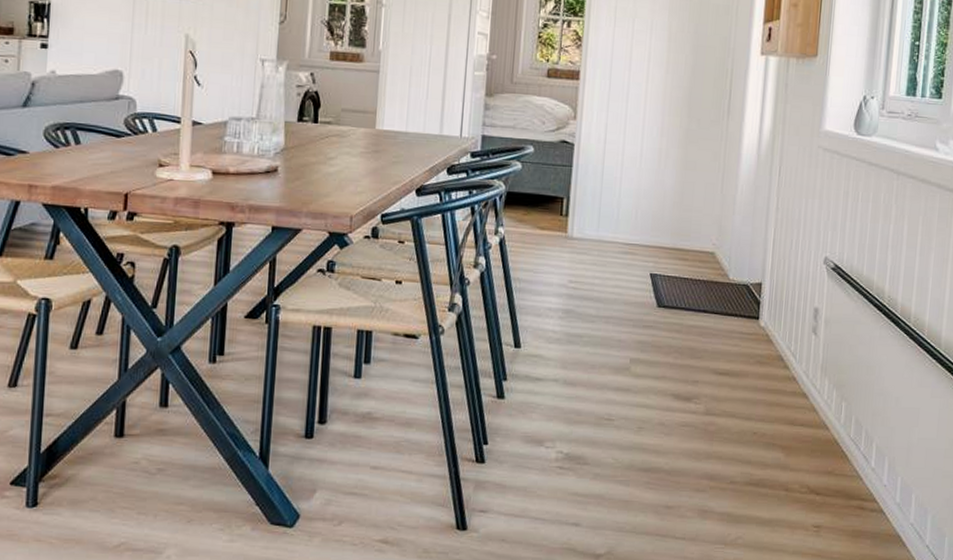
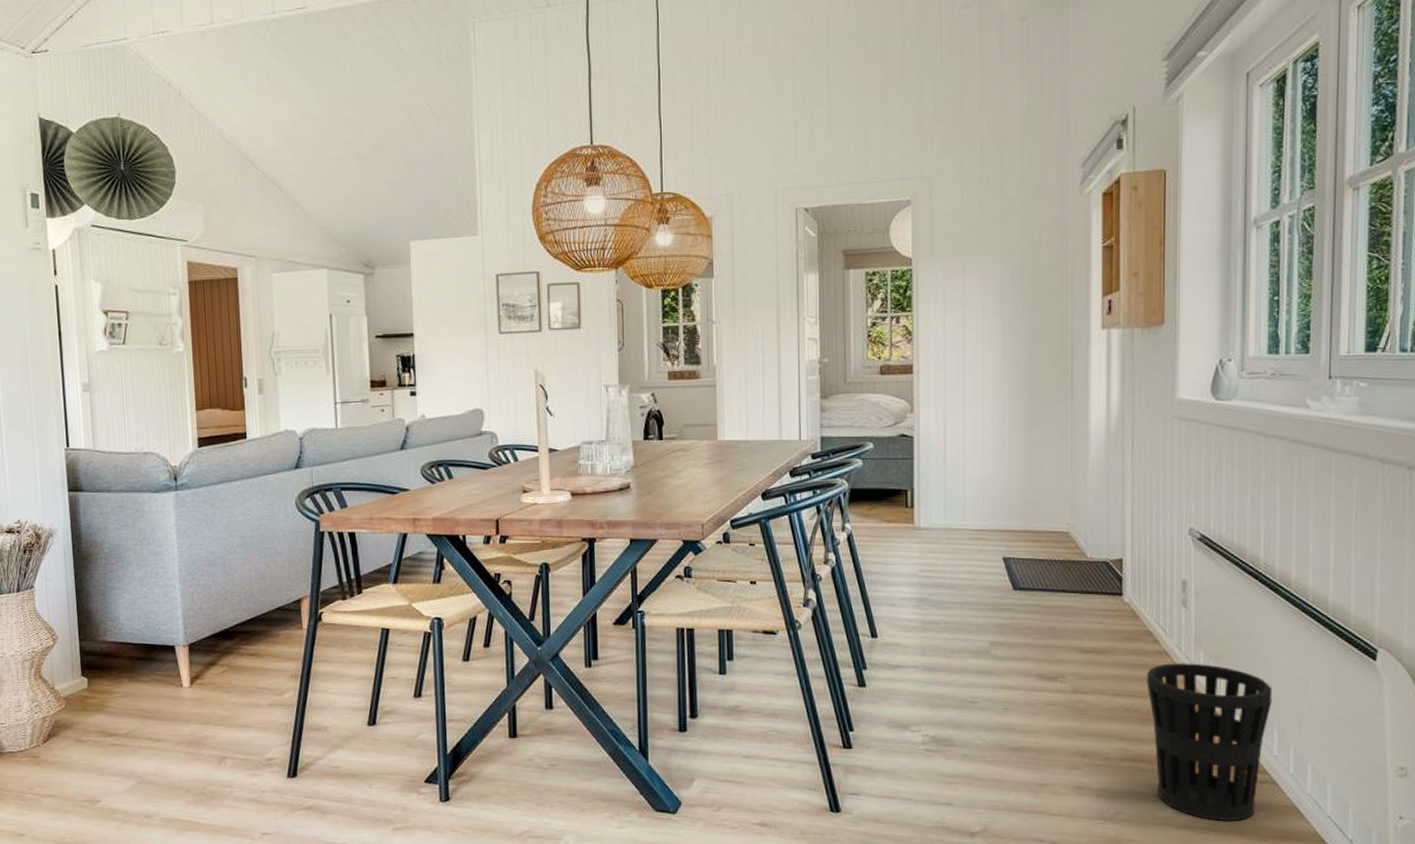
wastebasket: none [774,389,887,548] -> present [1146,663,1273,821]

